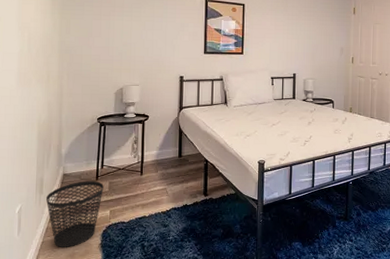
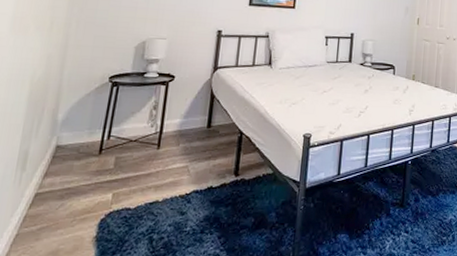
wastebasket: present [46,181,104,247] -> none [28,155,108,241]

